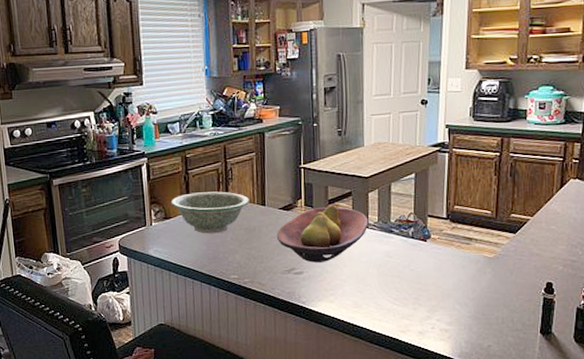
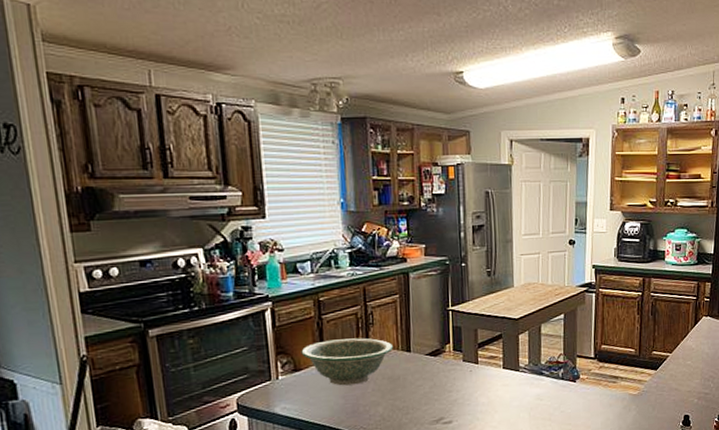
fruit bowl: present [276,204,369,263] -> none [423,348,519,411]

